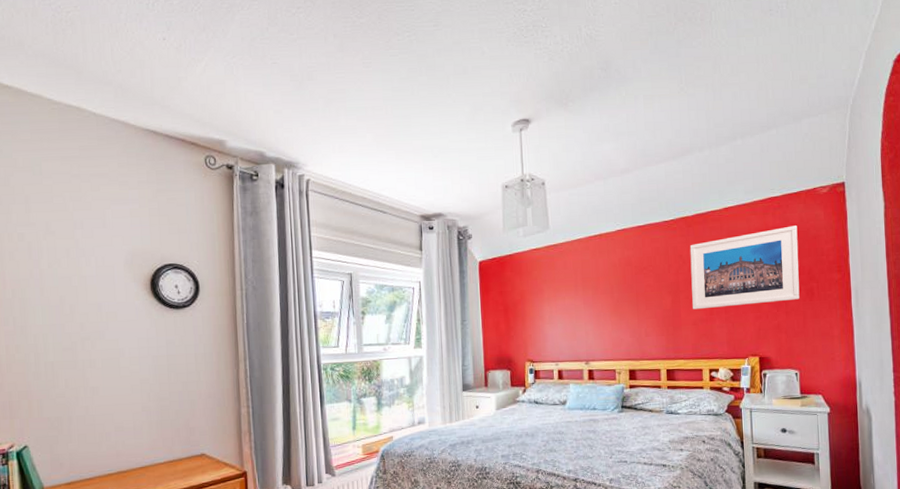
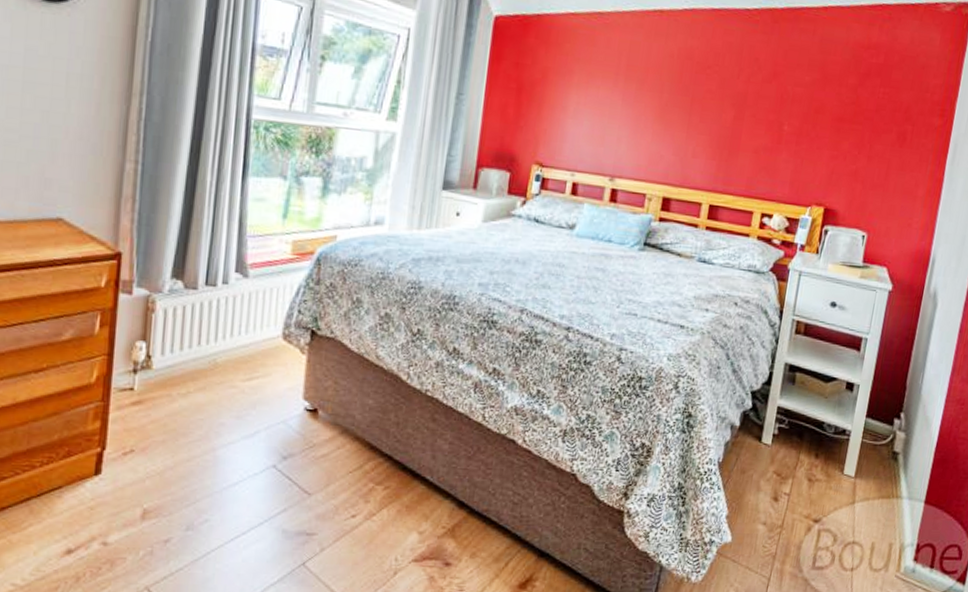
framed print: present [689,225,800,310] -> none [757,46,906,143]

